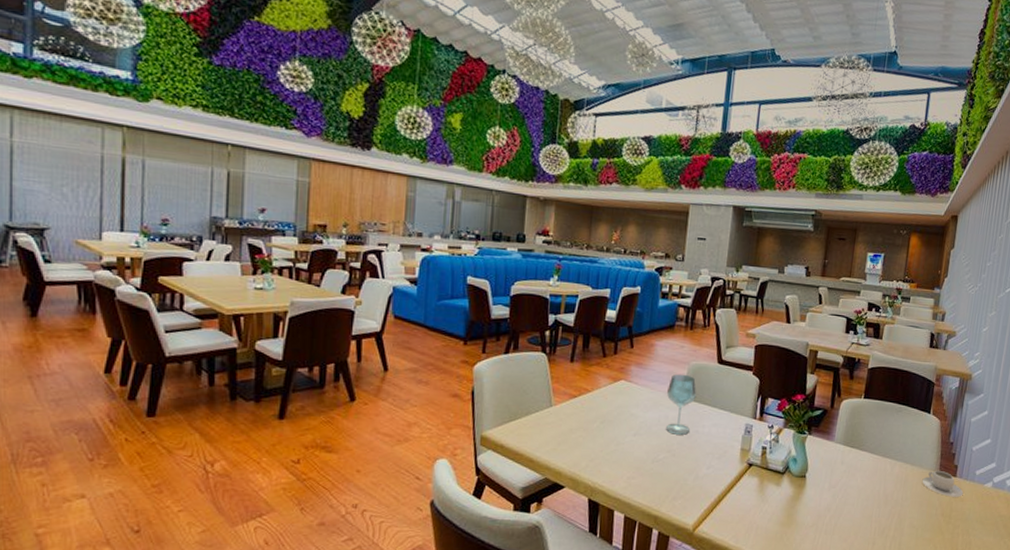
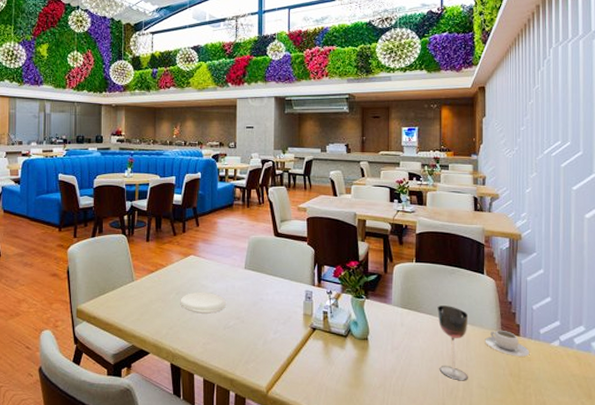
plate: none [604,421,658,446] -> present [180,291,227,314]
wine glass: present [666,374,697,435] -> none [231,247,259,303]
wineglass: none [874,444,910,520] -> present [437,305,469,380]

